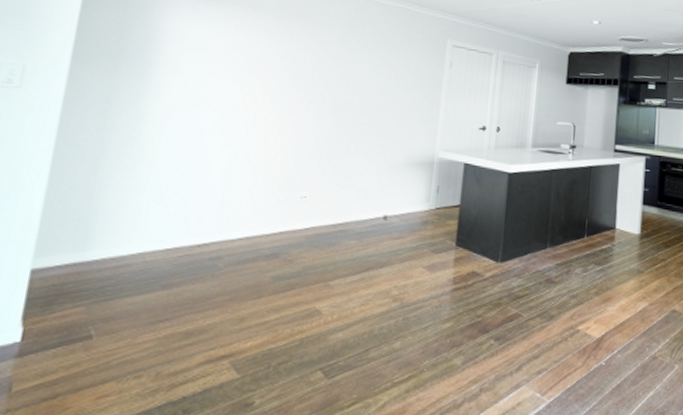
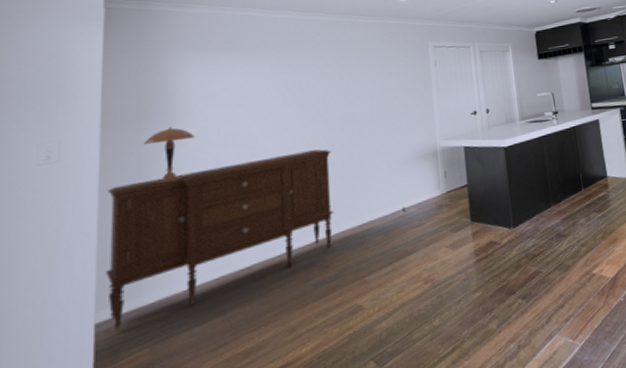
sideboard: none [49,126,318,281] -> present [106,149,335,331]
table lamp: none [115,74,173,133] -> present [144,126,196,182]

